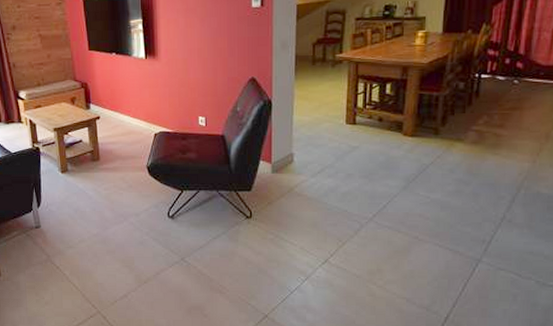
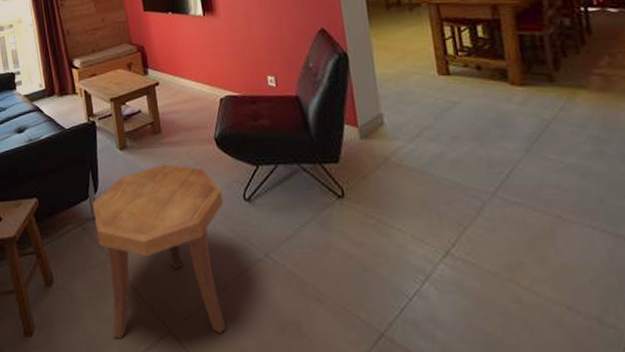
side table: none [35,186,150,317] -> present [92,163,227,339]

